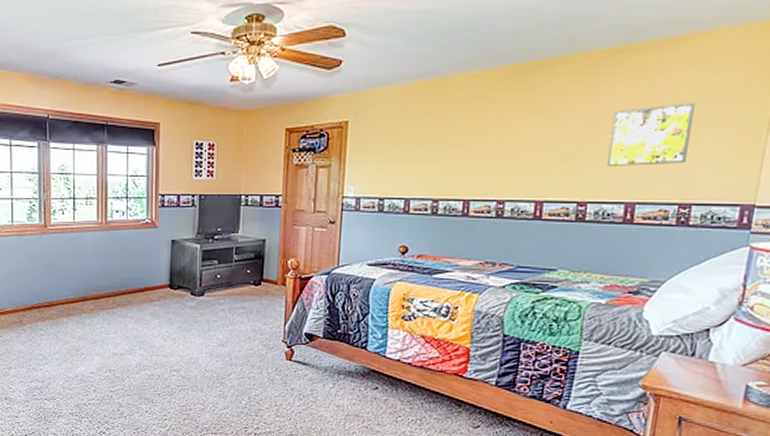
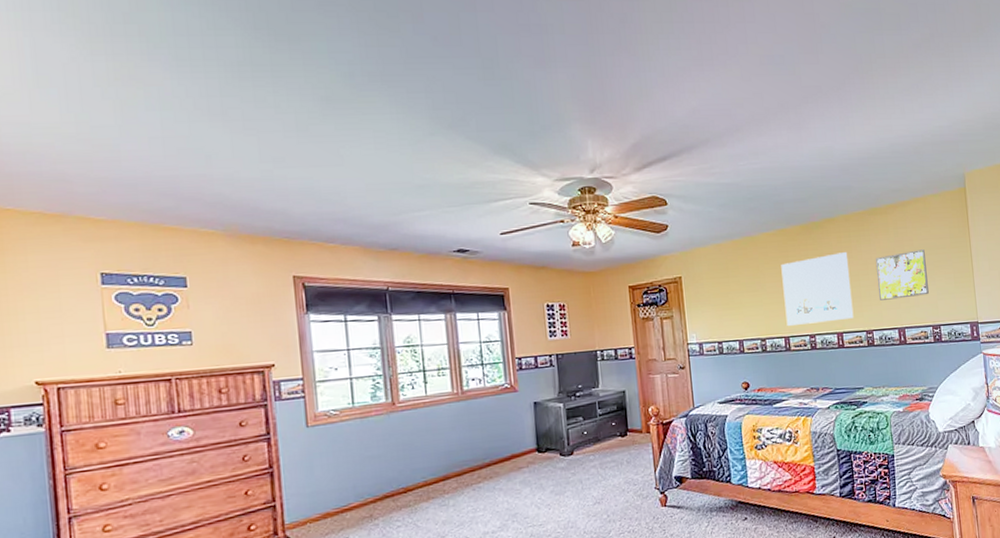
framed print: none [469,102,575,187] -> present [781,252,854,326]

